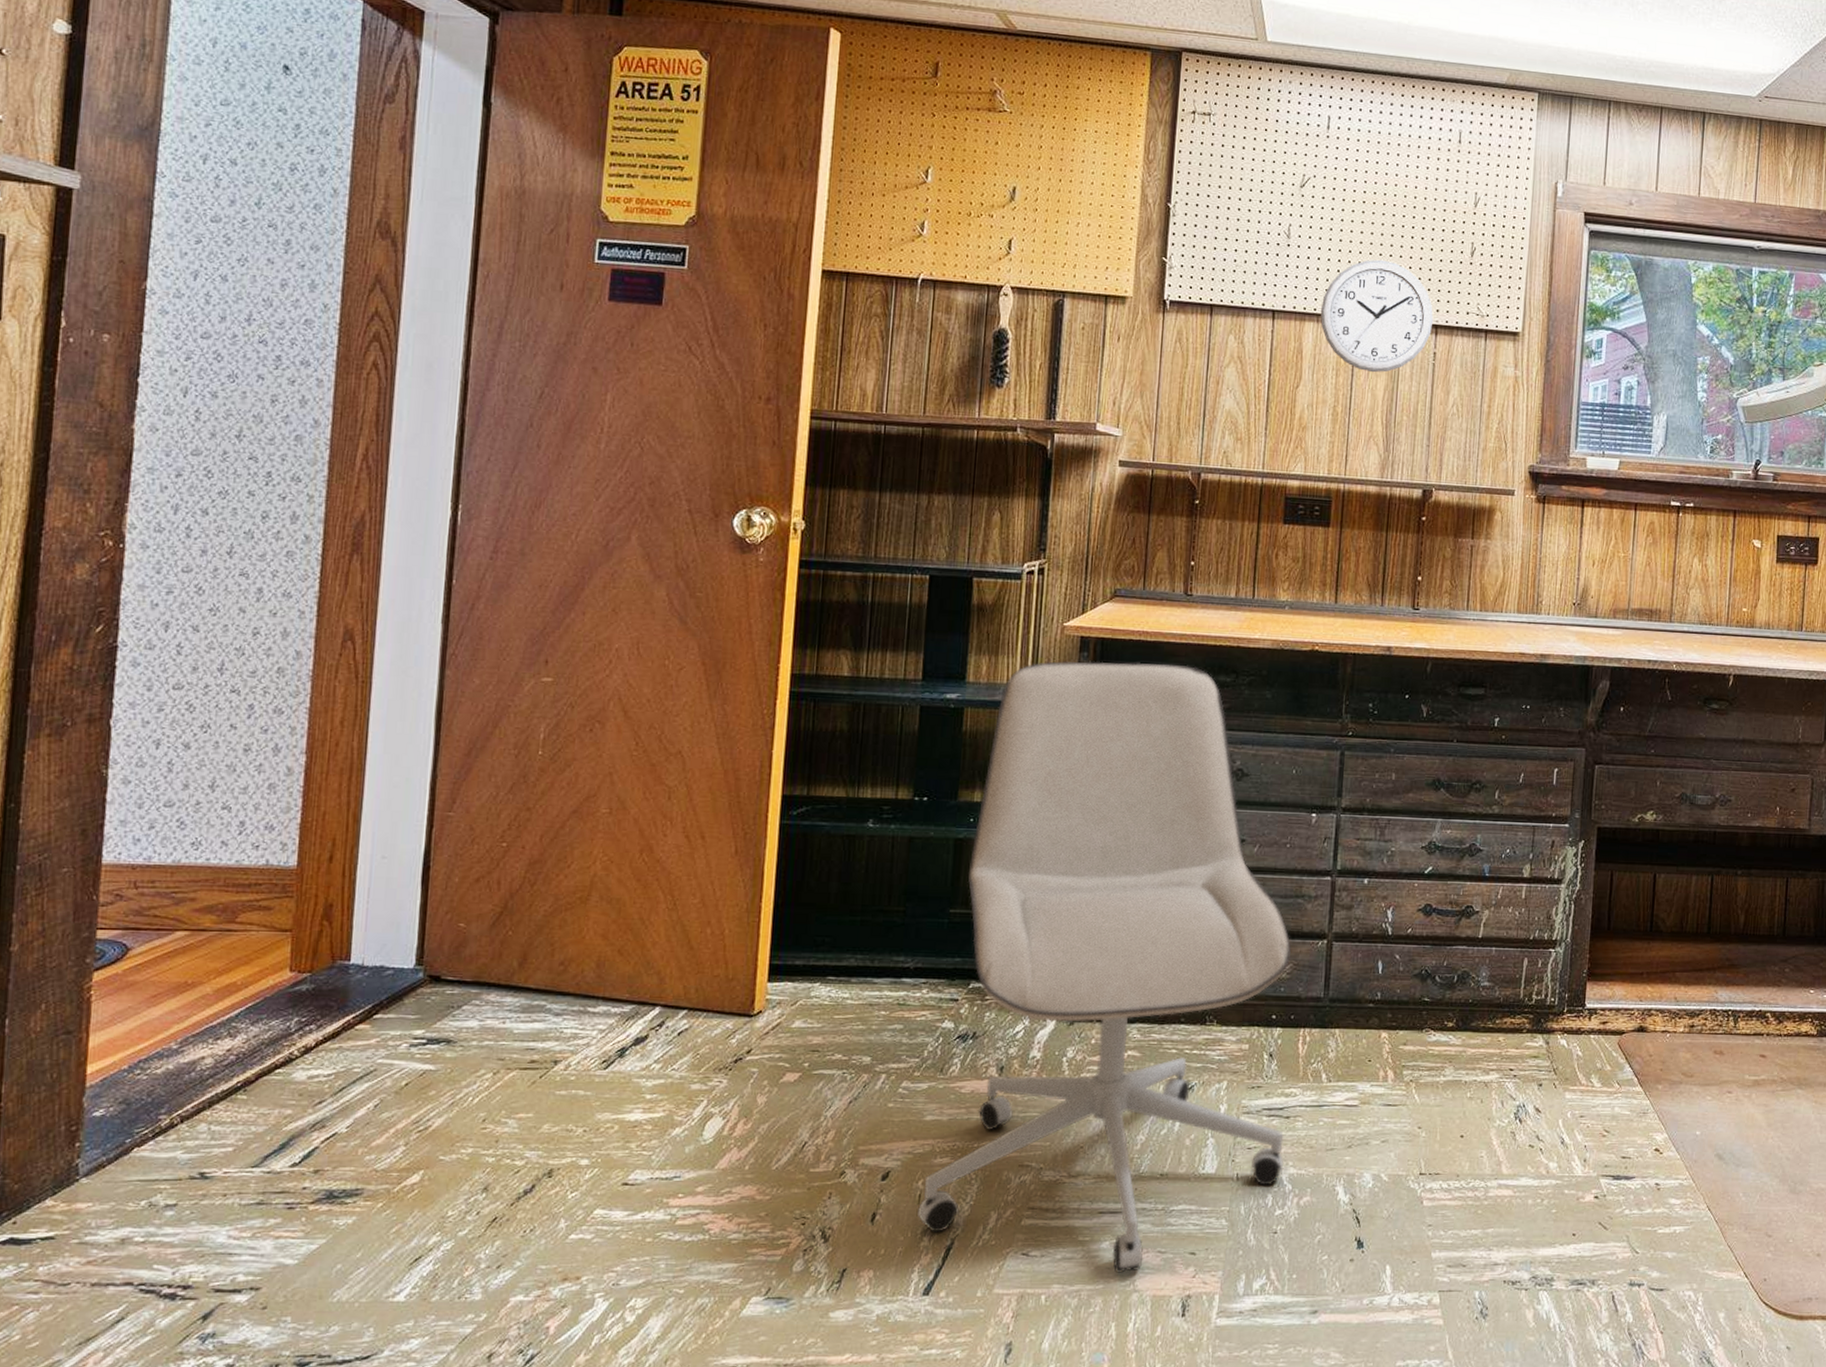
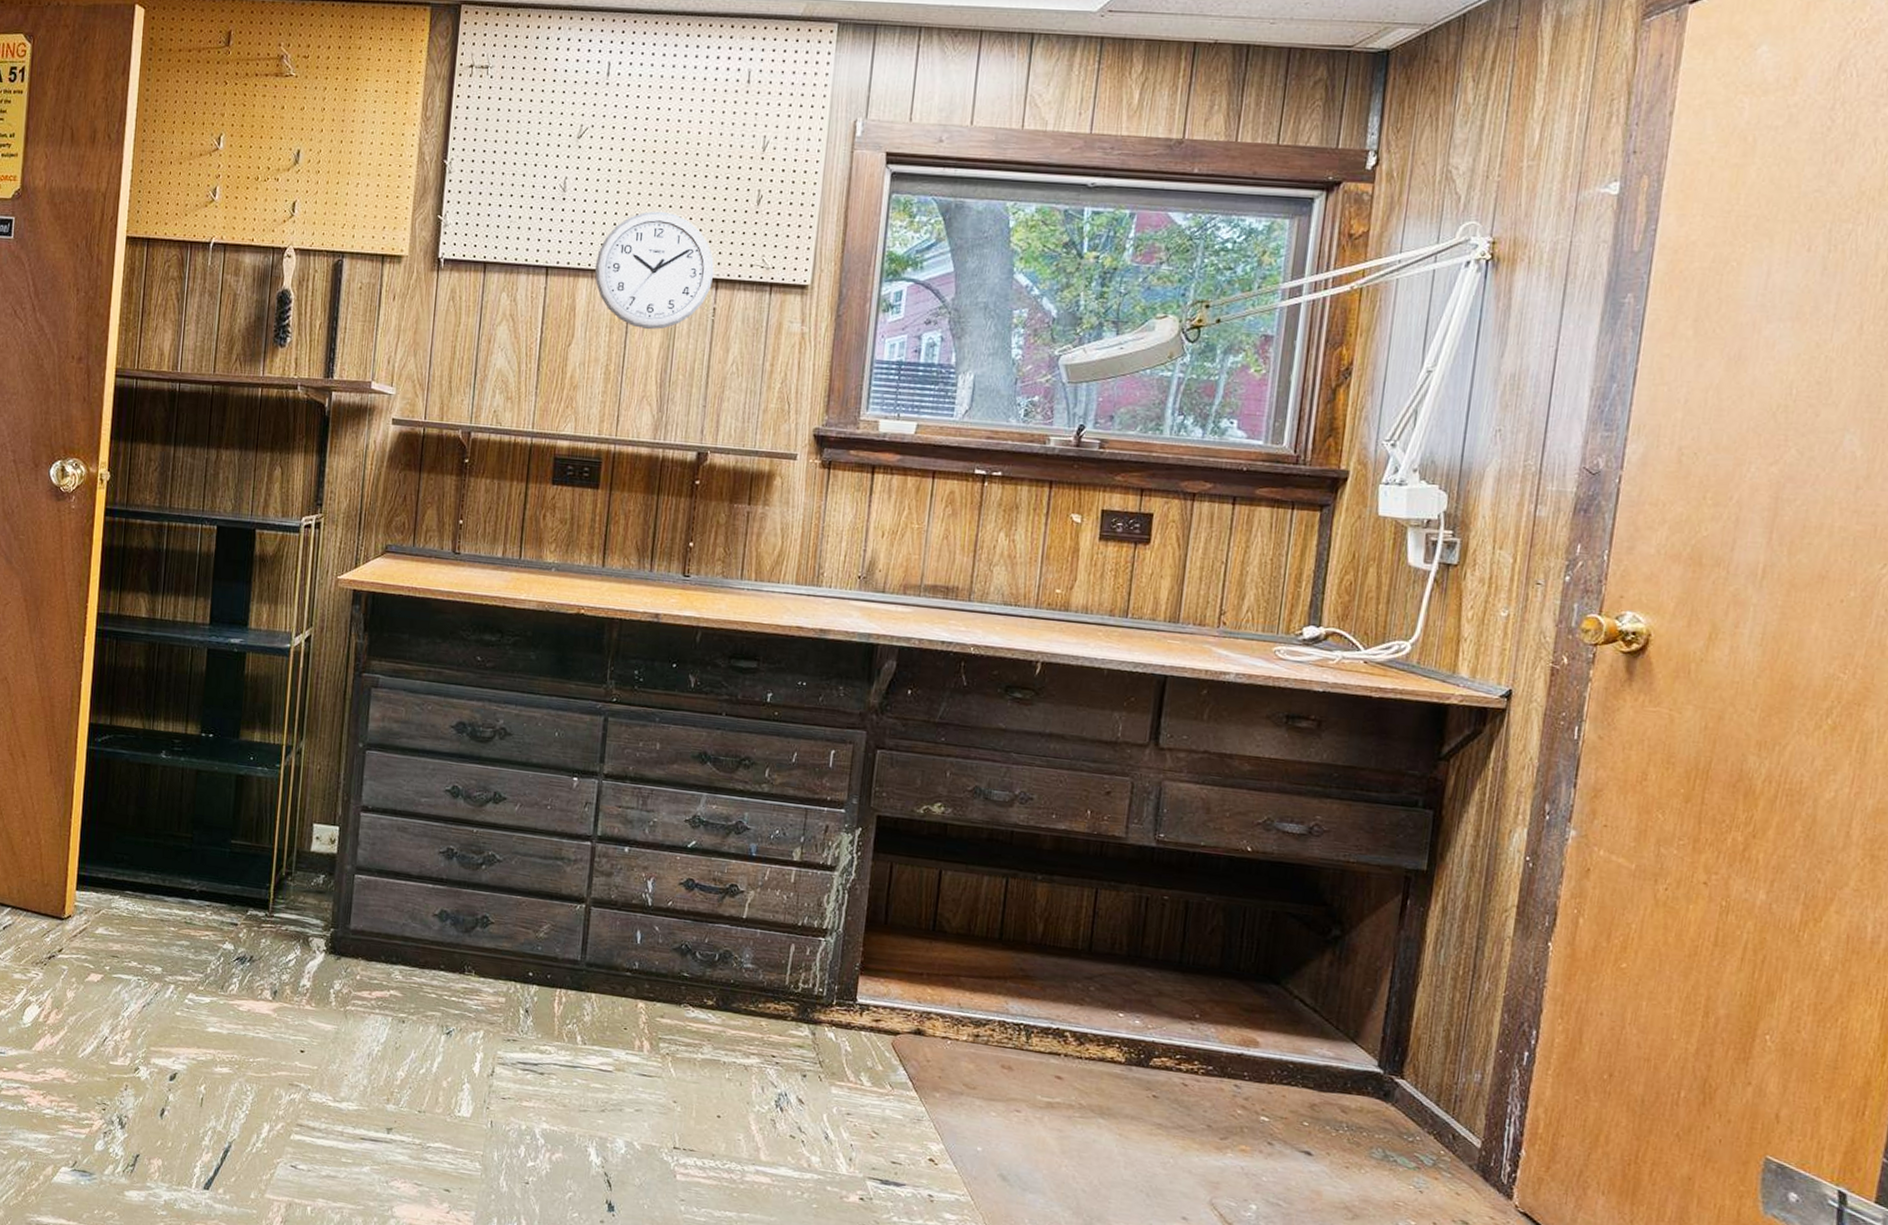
office chair: present [917,661,1291,1273] -> none [200,612,549,1198]

